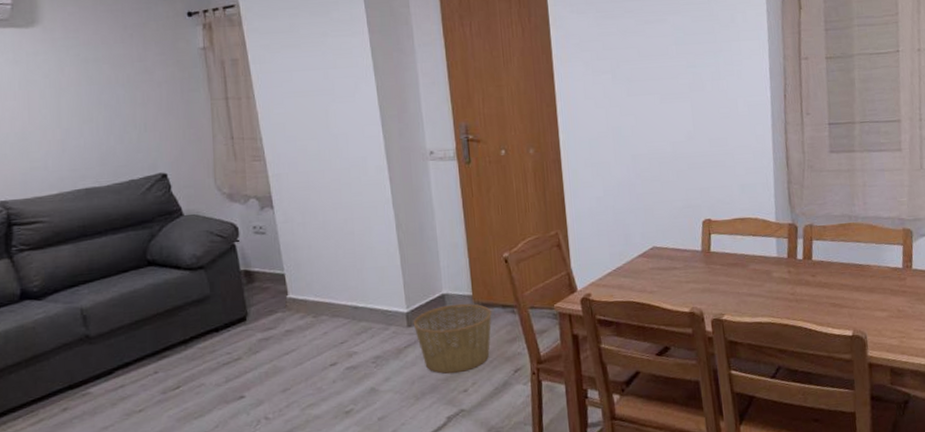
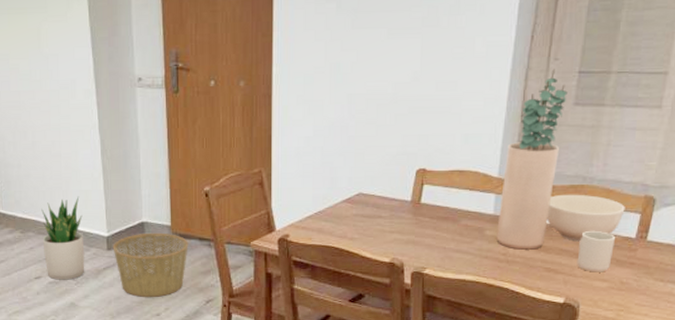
planter: none [335,273,385,365] -> present [41,196,85,280]
vase: none [779,122,826,288] -> present [496,69,568,250]
bowl: none [823,232,889,276] -> present [547,194,625,242]
cup: none [856,264,887,304] -> present [577,230,616,272]

